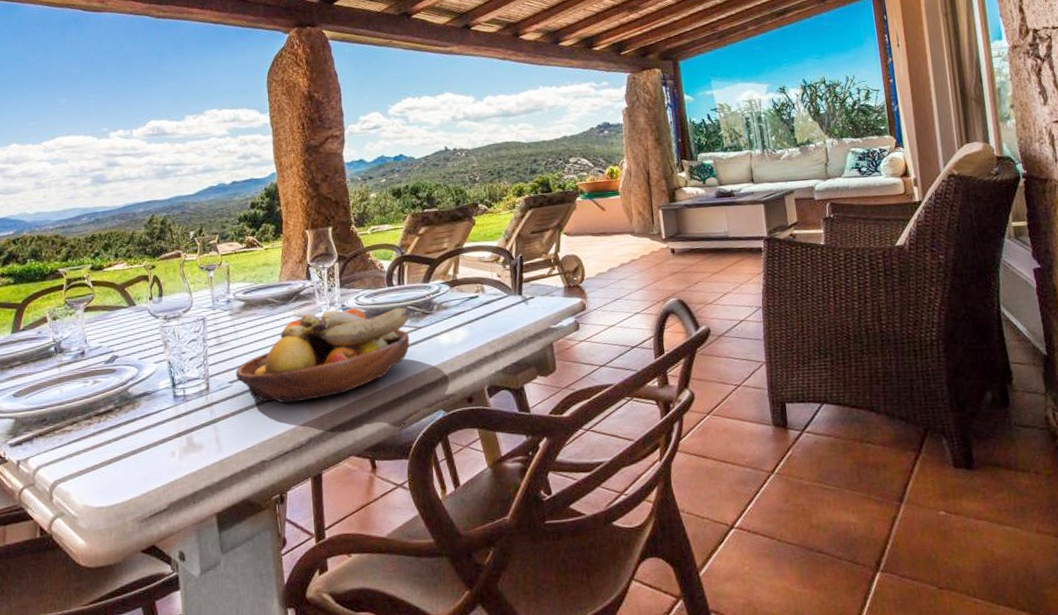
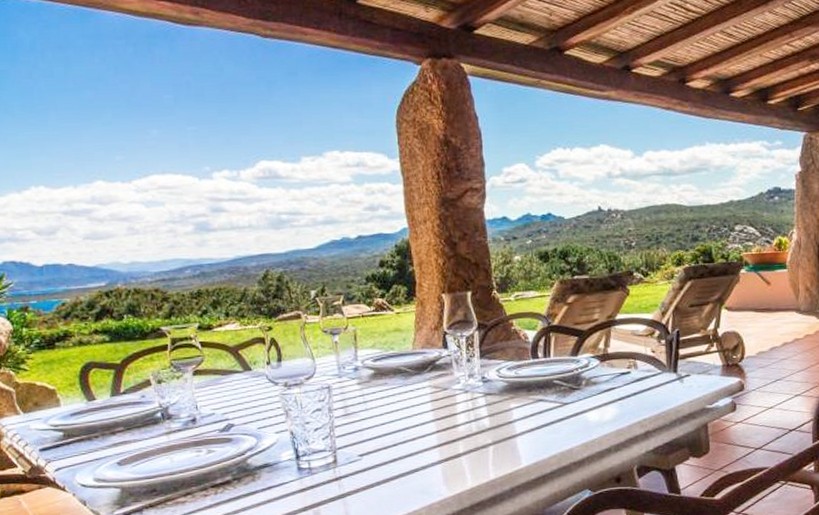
fruit bowl: present [235,307,410,404] -> none [365,380,556,479]

